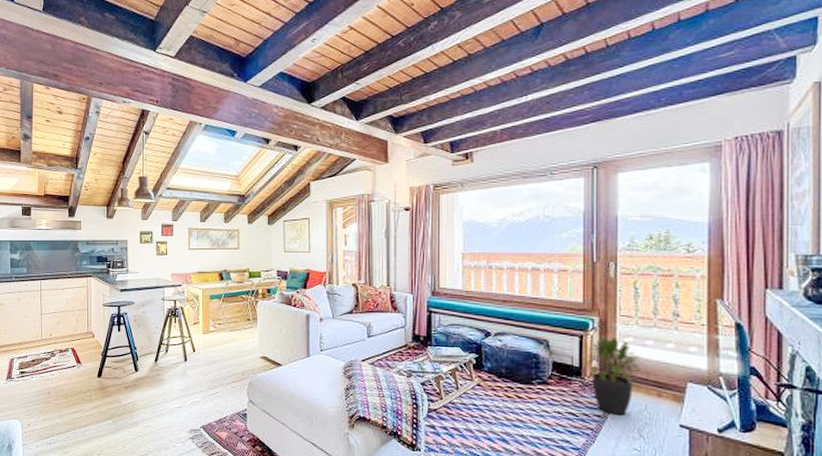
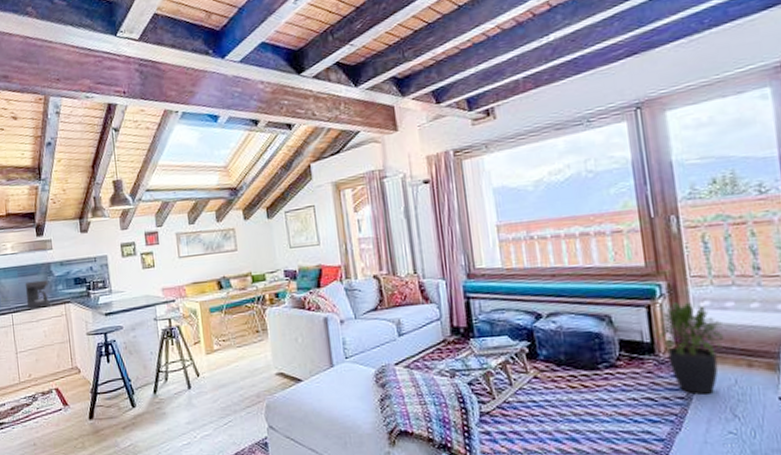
coffee maker: none [54,255,75,278] -> present [25,280,50,309]

